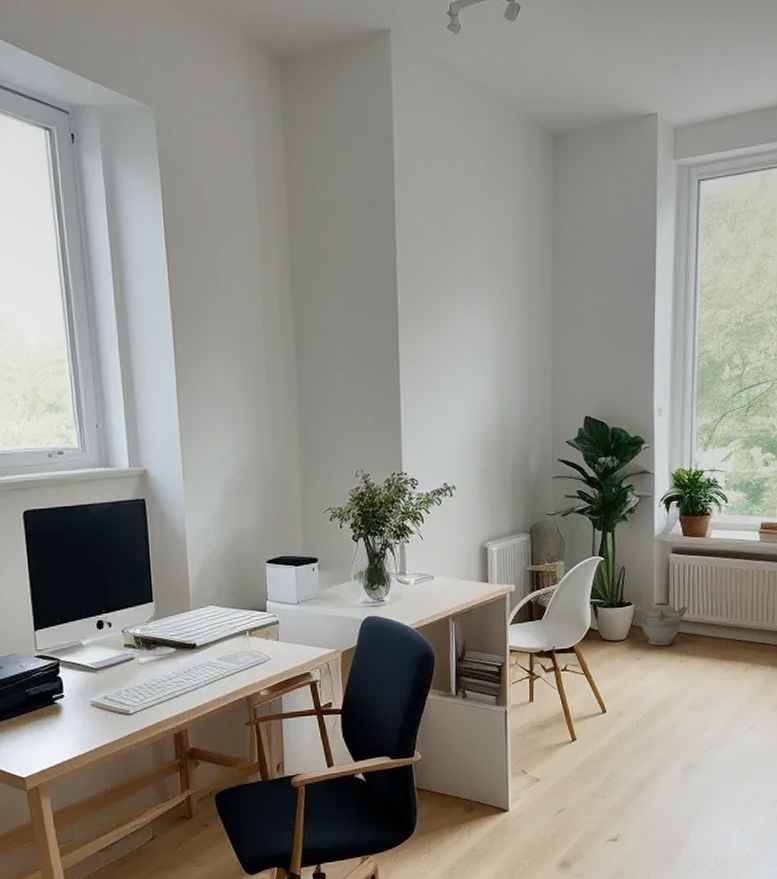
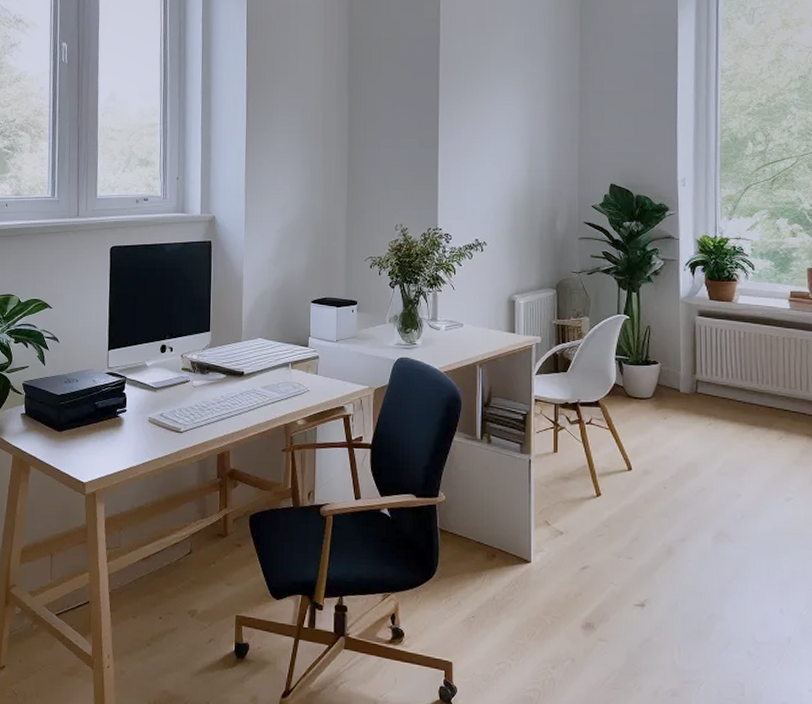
ceramic jug: present [640,602,687,646] -> none [667,363,715,407]

